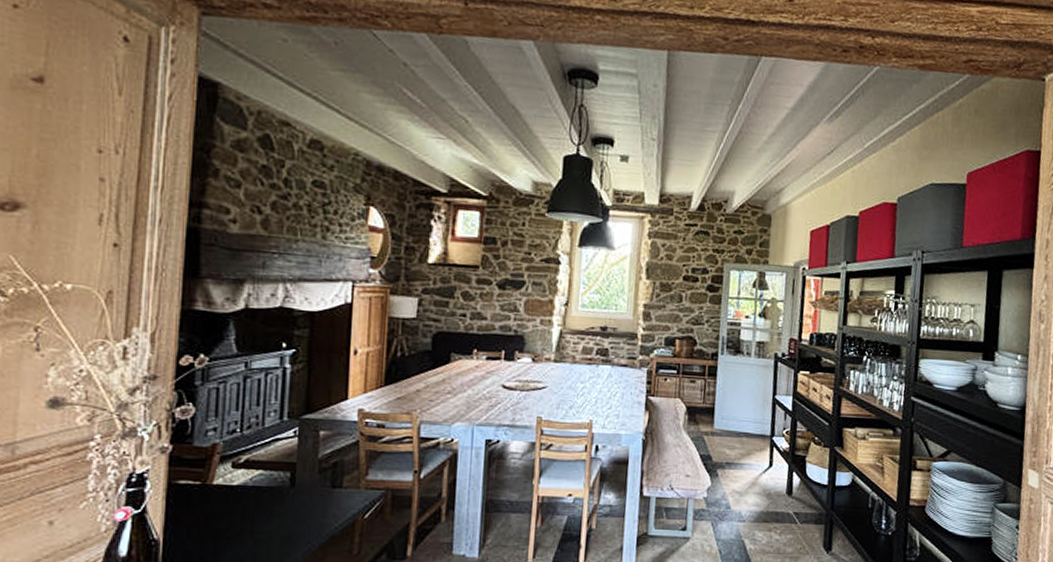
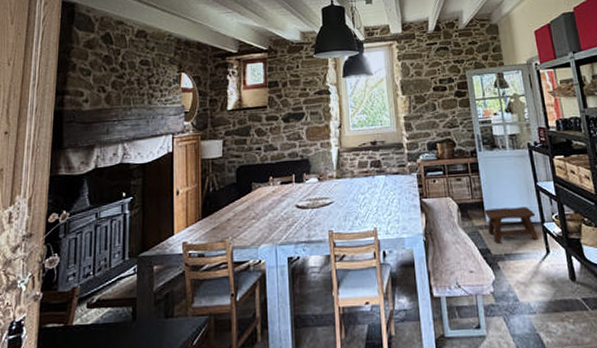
stool: none [713,416,767,452] -> present [484,207,538,244]

